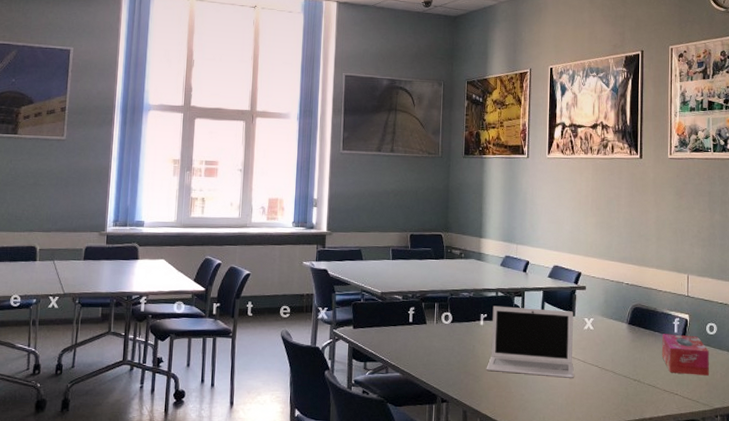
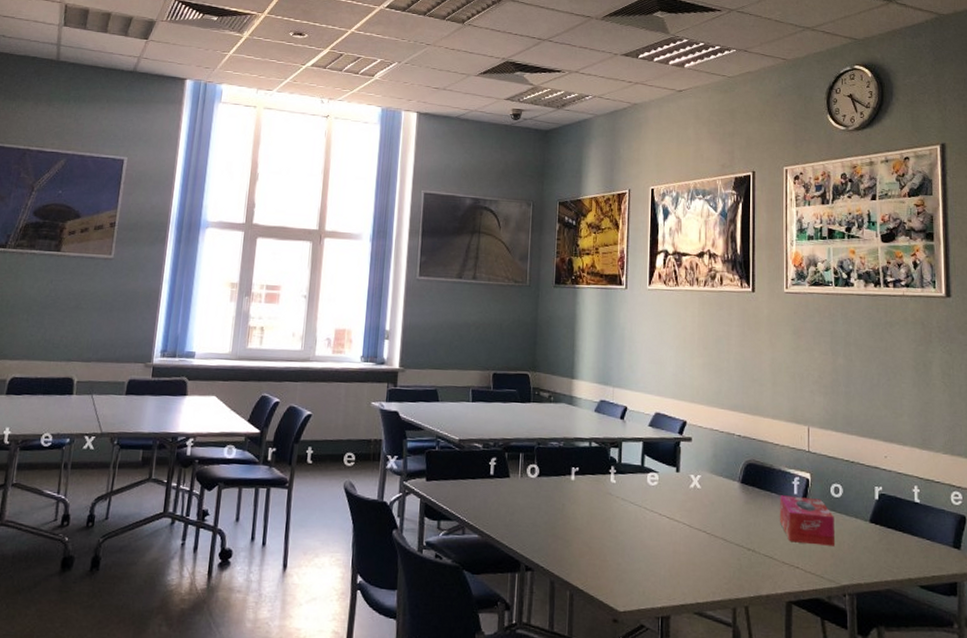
laptop: present [486,306,574,378] -> none [577,458,678,546]

